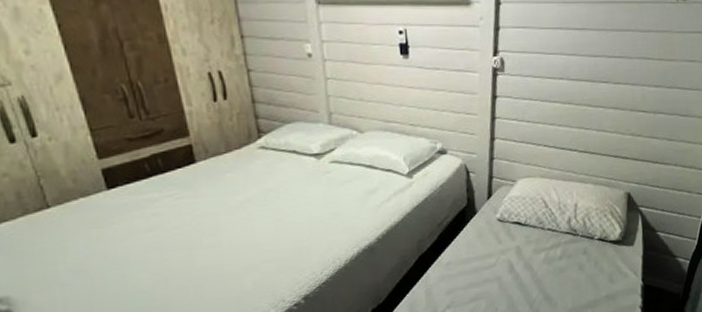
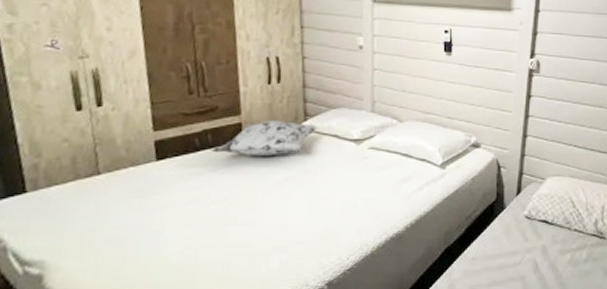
decorative pillow: none [163,139,274,179] -> present [211,120,318,157]

